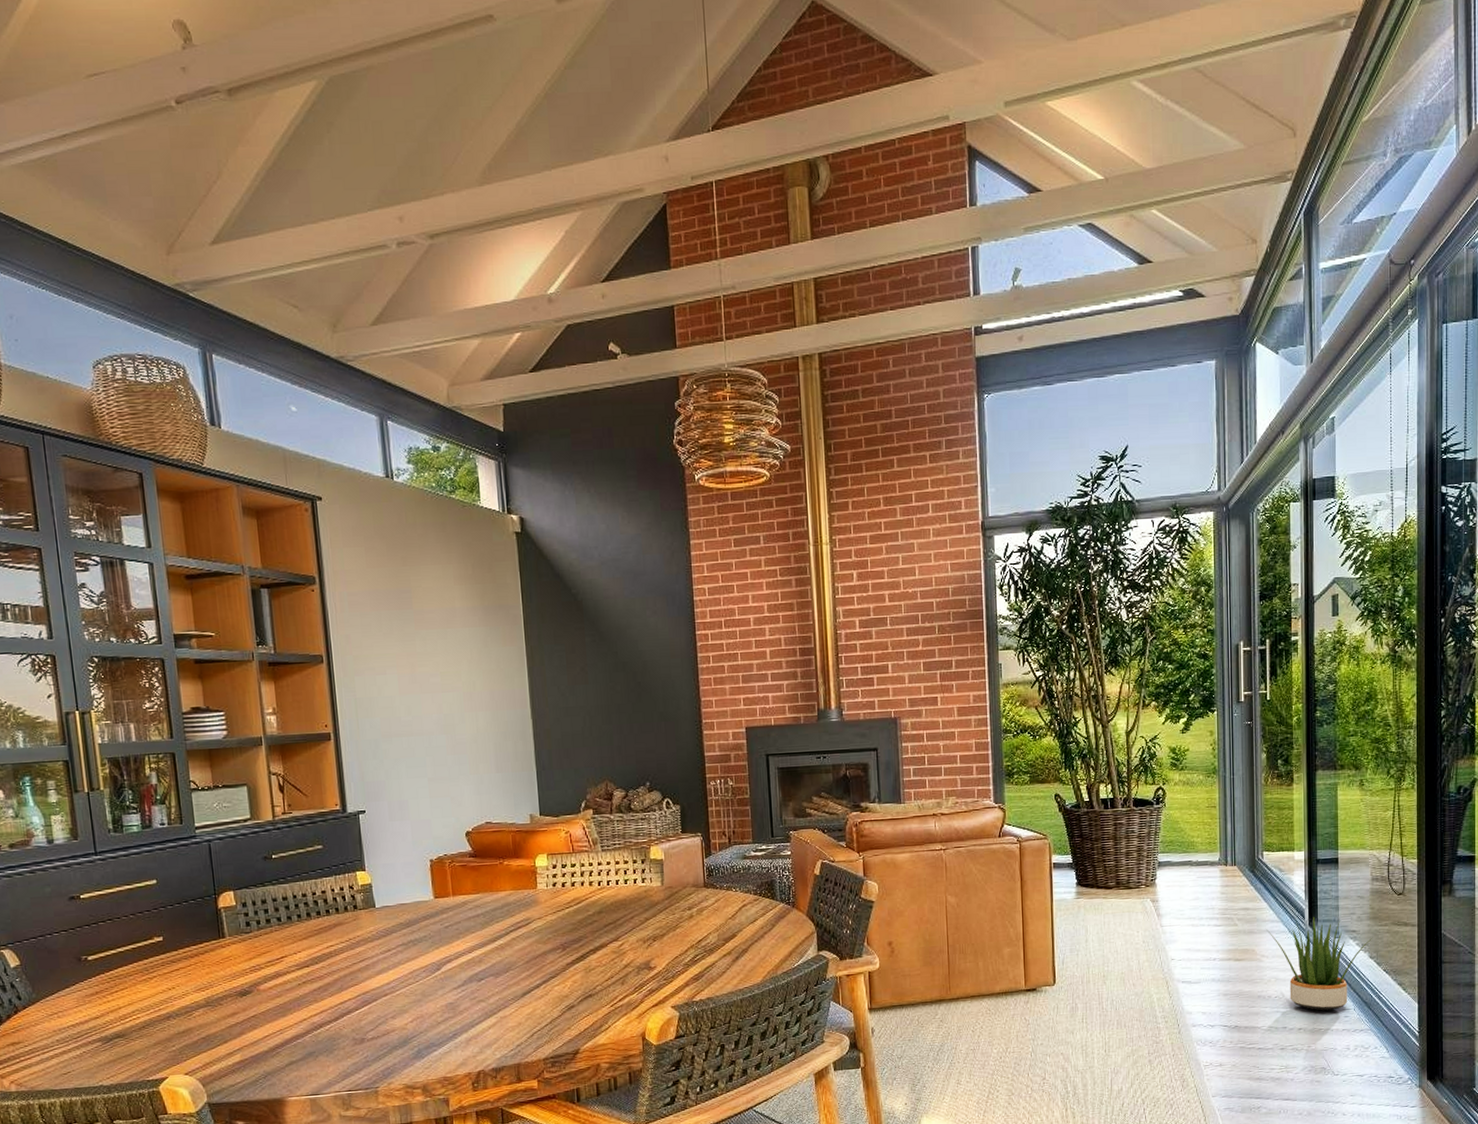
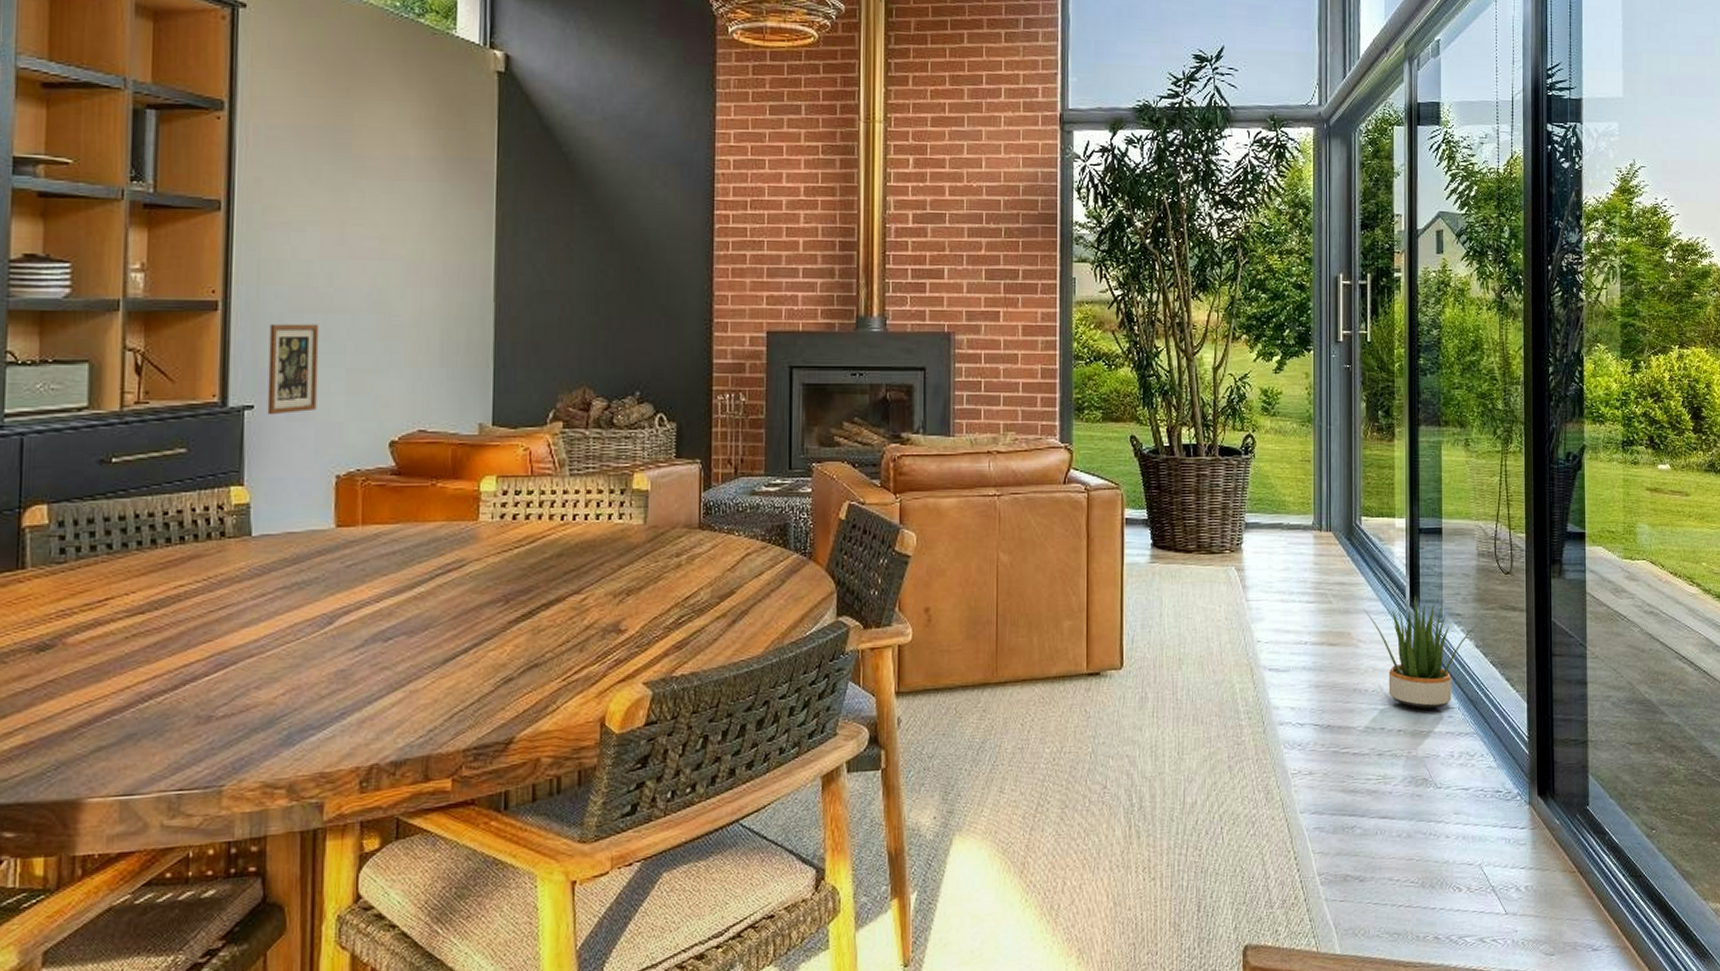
picture frame: none [369,745,411,817] -> present [267,323,320,415]

